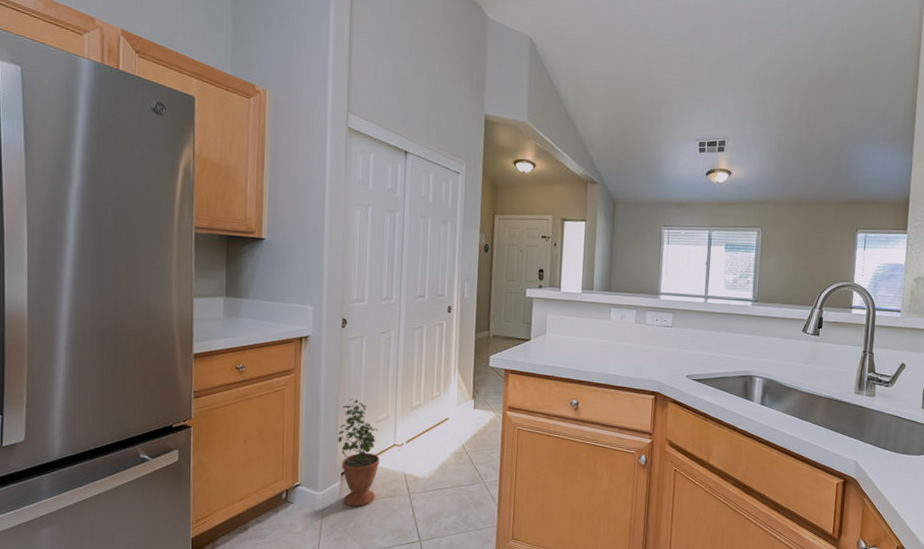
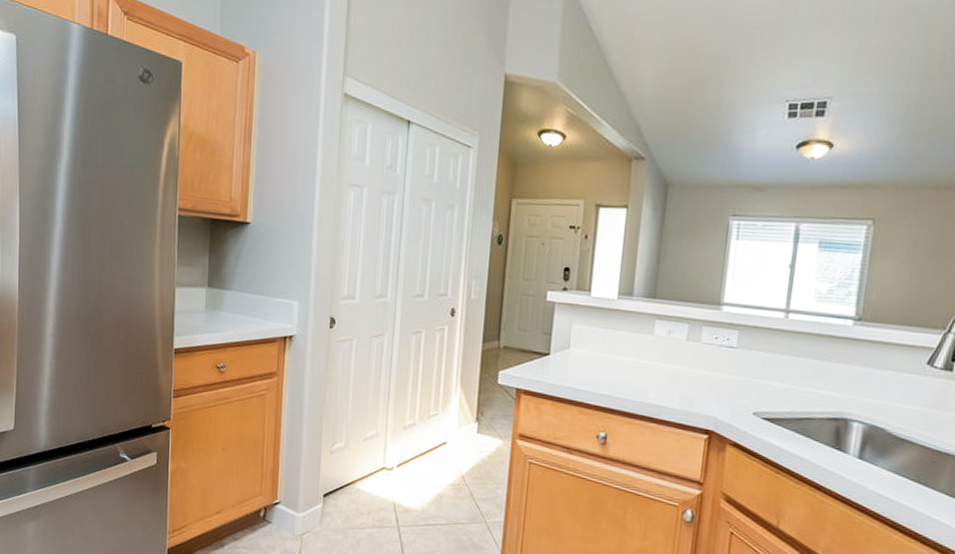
potted plant: present [338,398,380,506] -> none [321,410,367,535]

